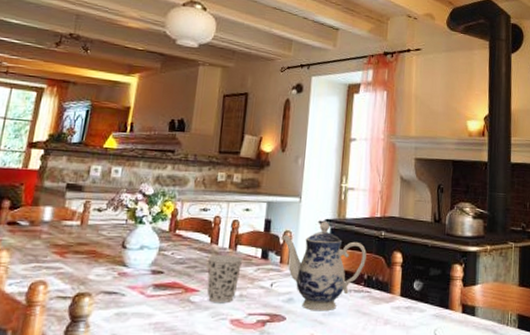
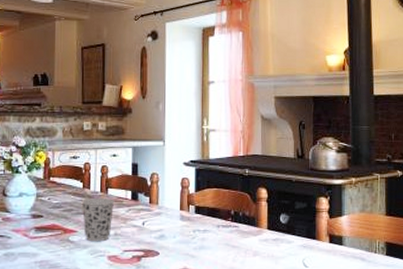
teapot: present [281,222,367,311] -> none [148,163,232,246]

